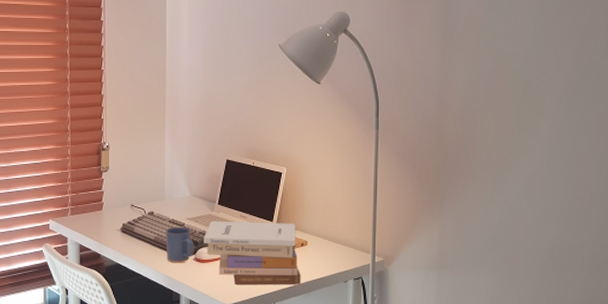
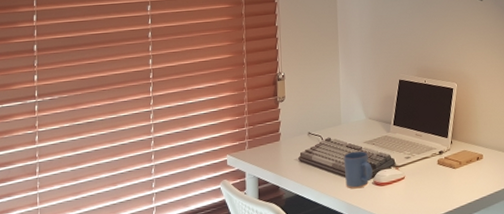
books: present [203,221,301,285] -> none [381,137,480,206]

